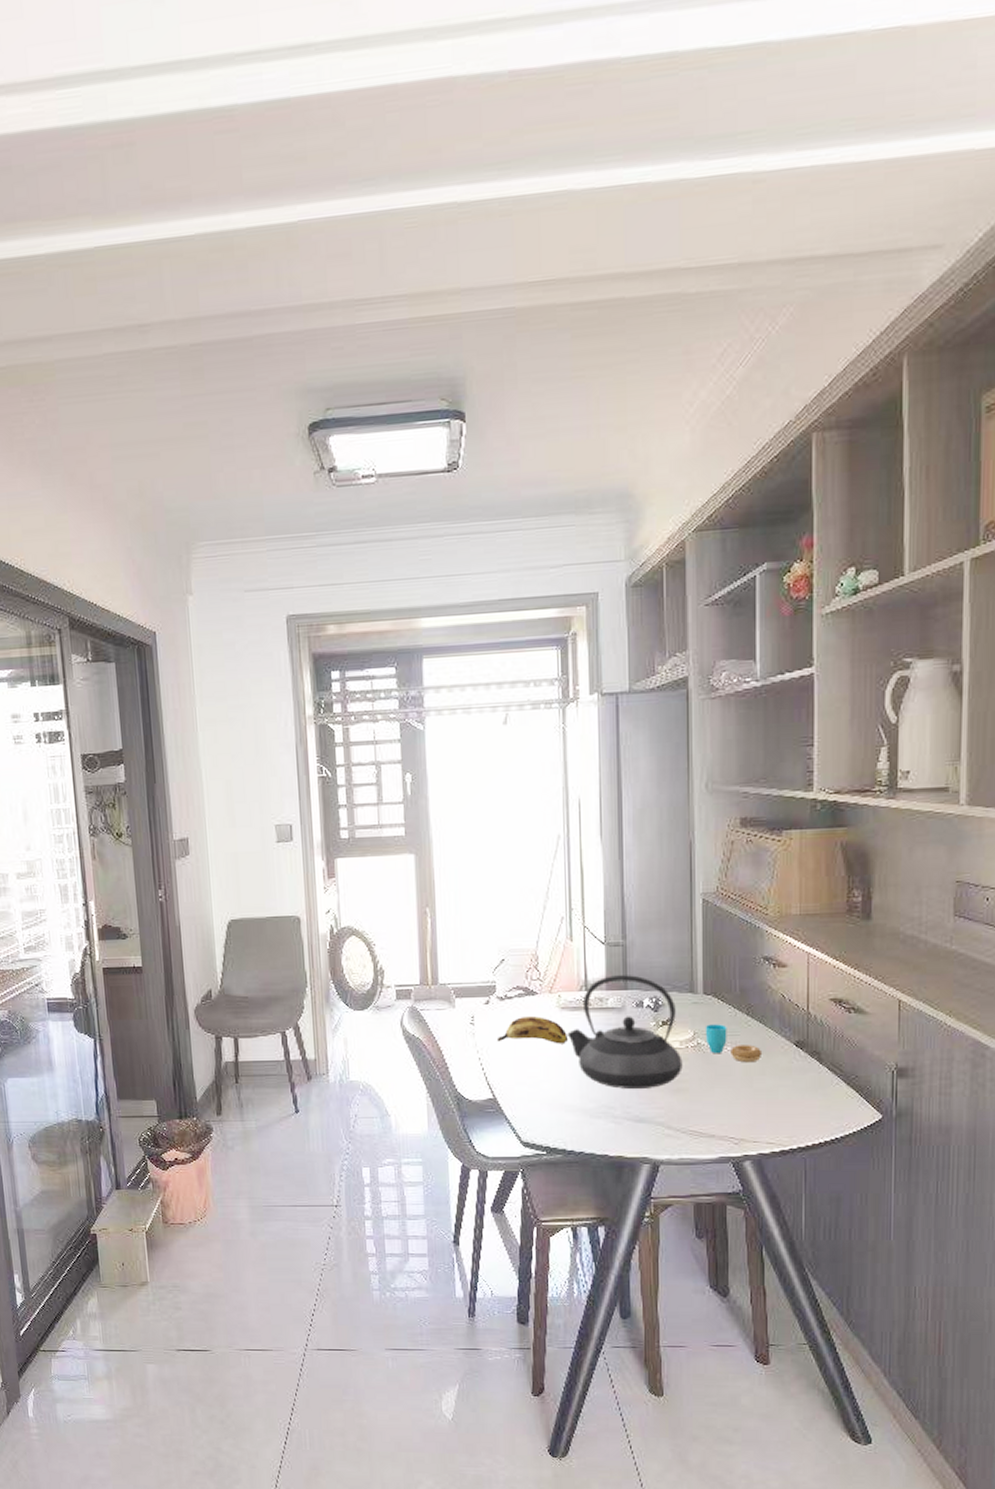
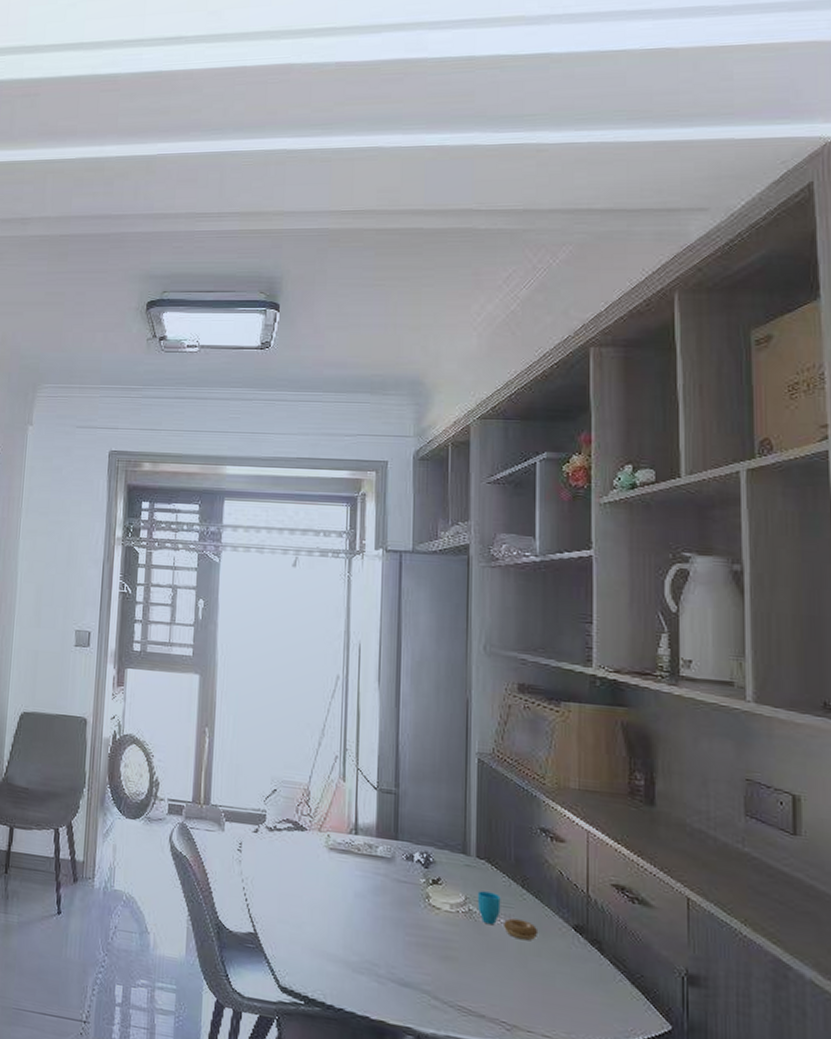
banana: present [496,1016,569,1044] -> none [262,851,335,887]
teapot: present [567,975,683,1089] -> none [334,823,453,951]

